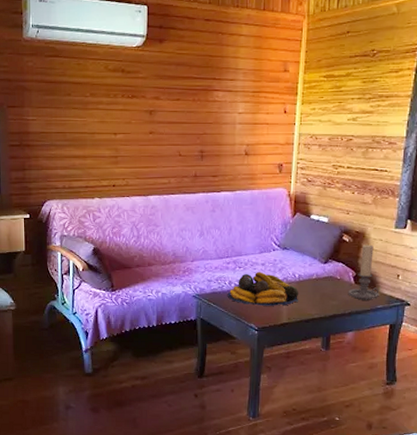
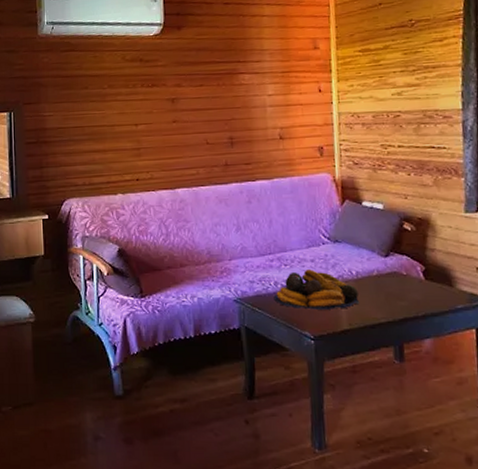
candle holder: present [348,244,379,300] -> none [418,233,458,300]

